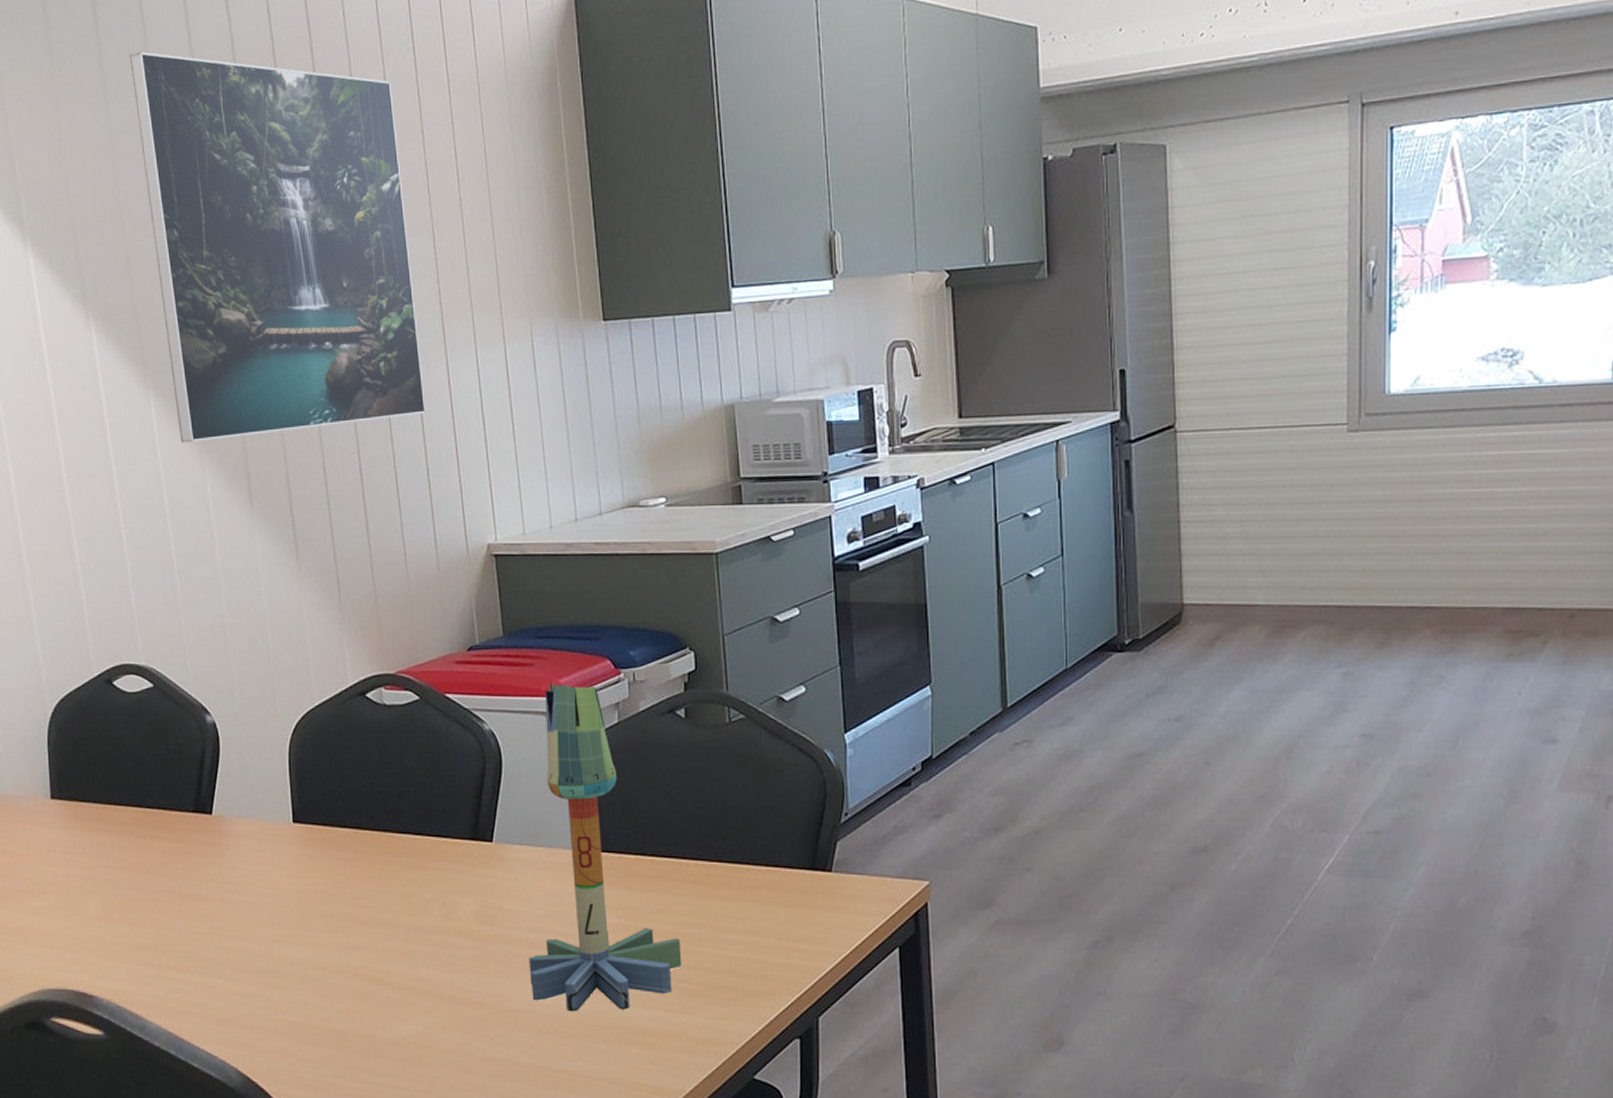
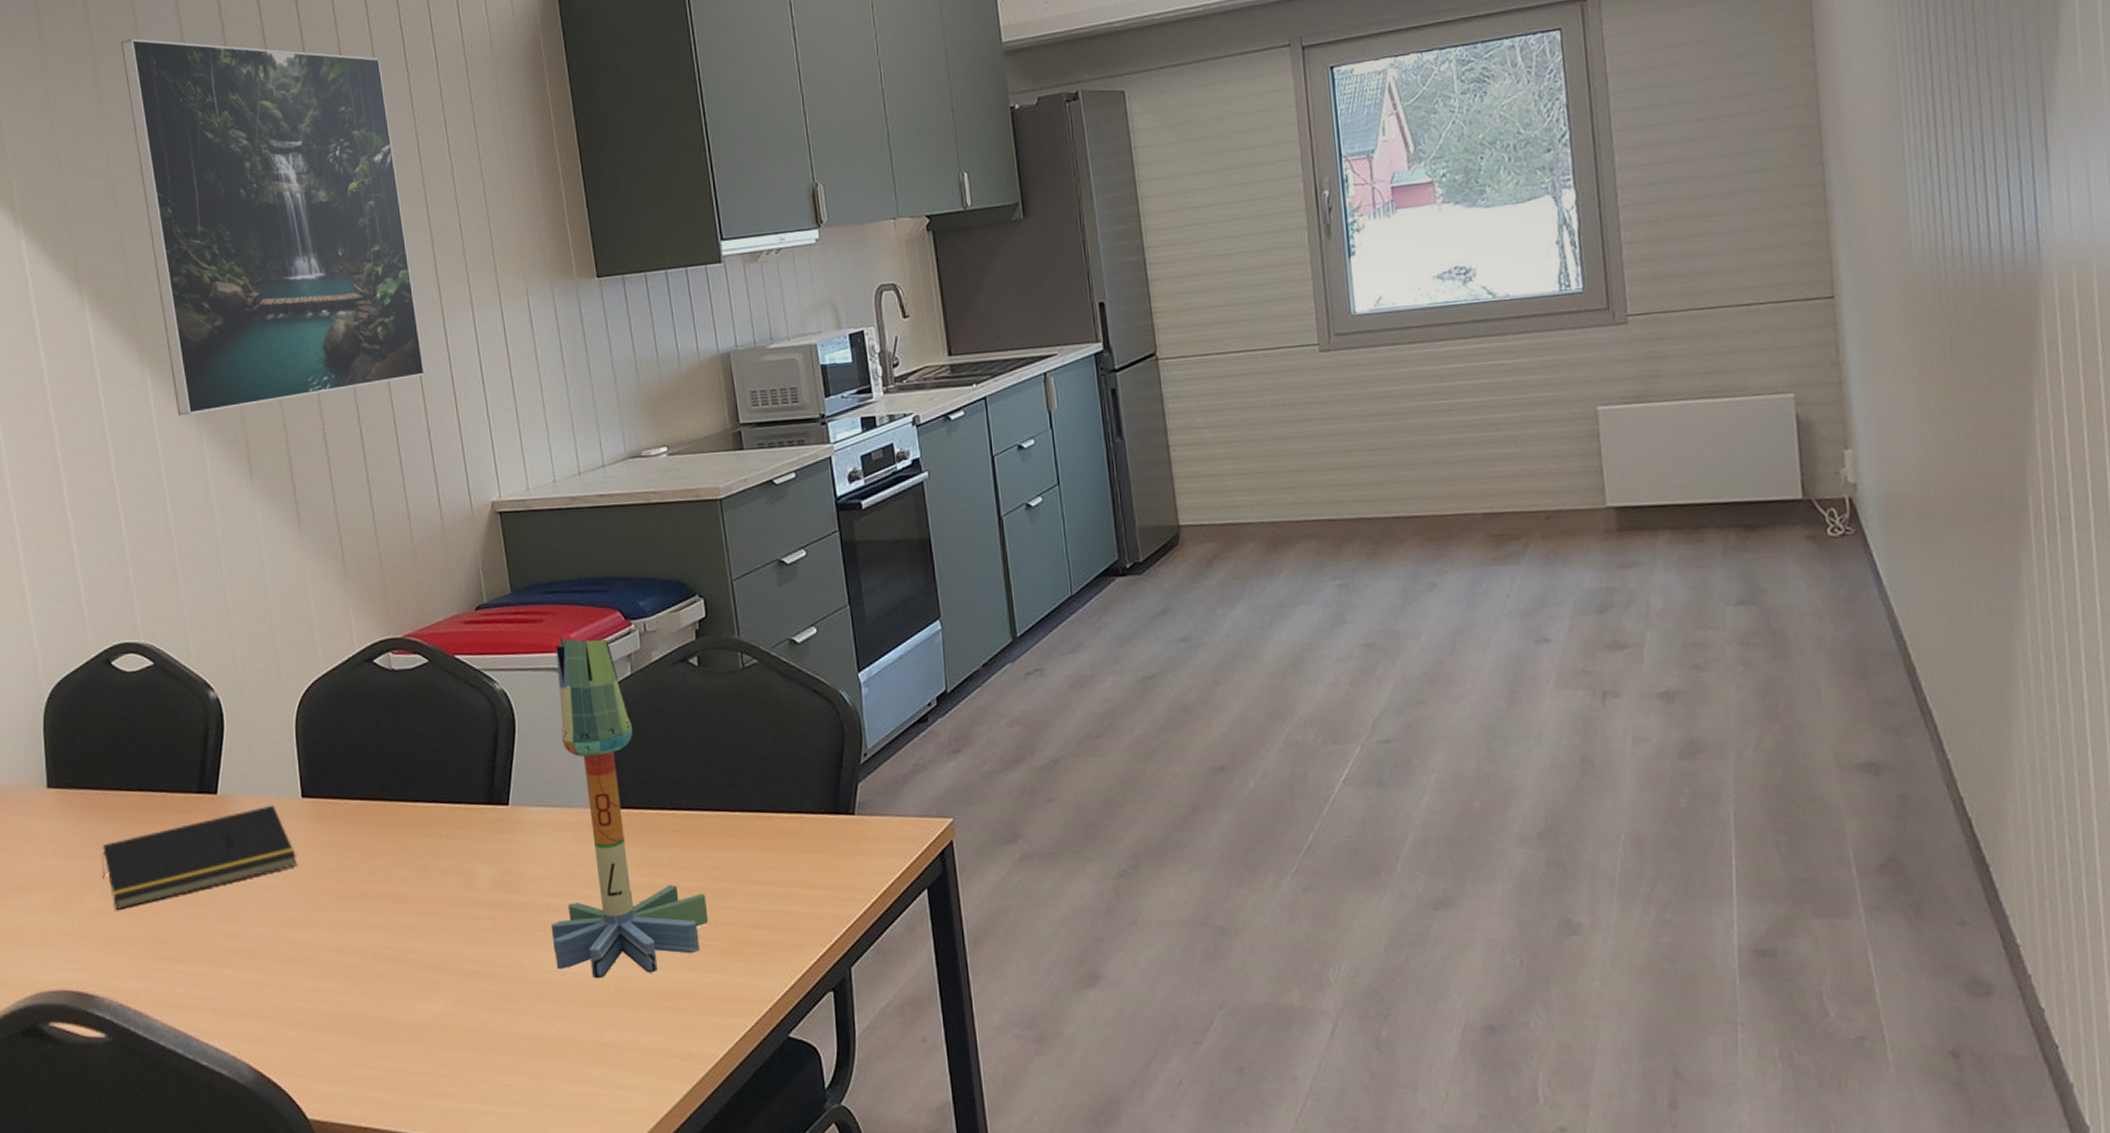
notepad: none [102,828,287,917] -> present [102,805,297,910]

